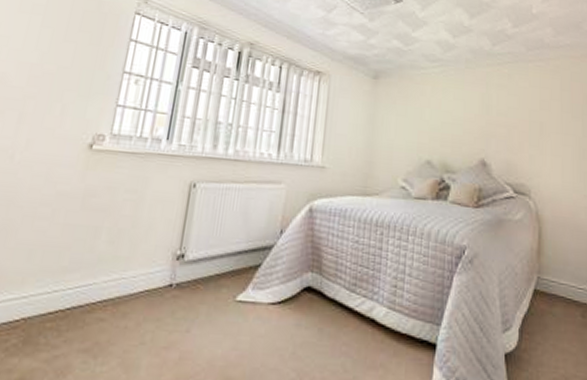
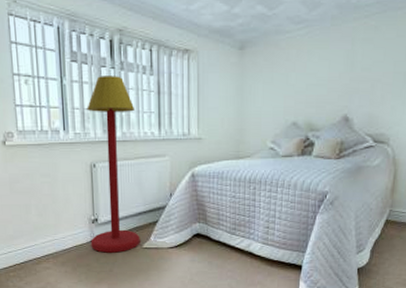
floor lamp: none [168,86,255,305] -> present [87,76,140,253]

